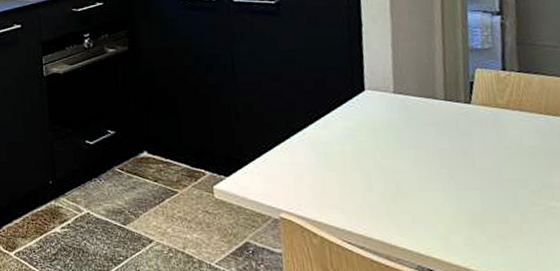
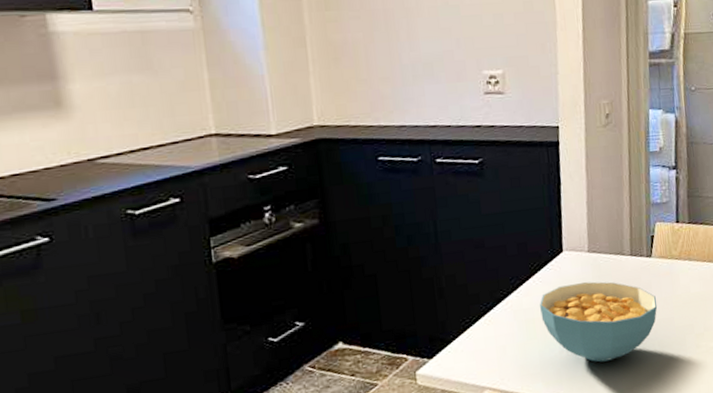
cereal bowl: none [339,122,480,204] -> present [540,281,658,363]

